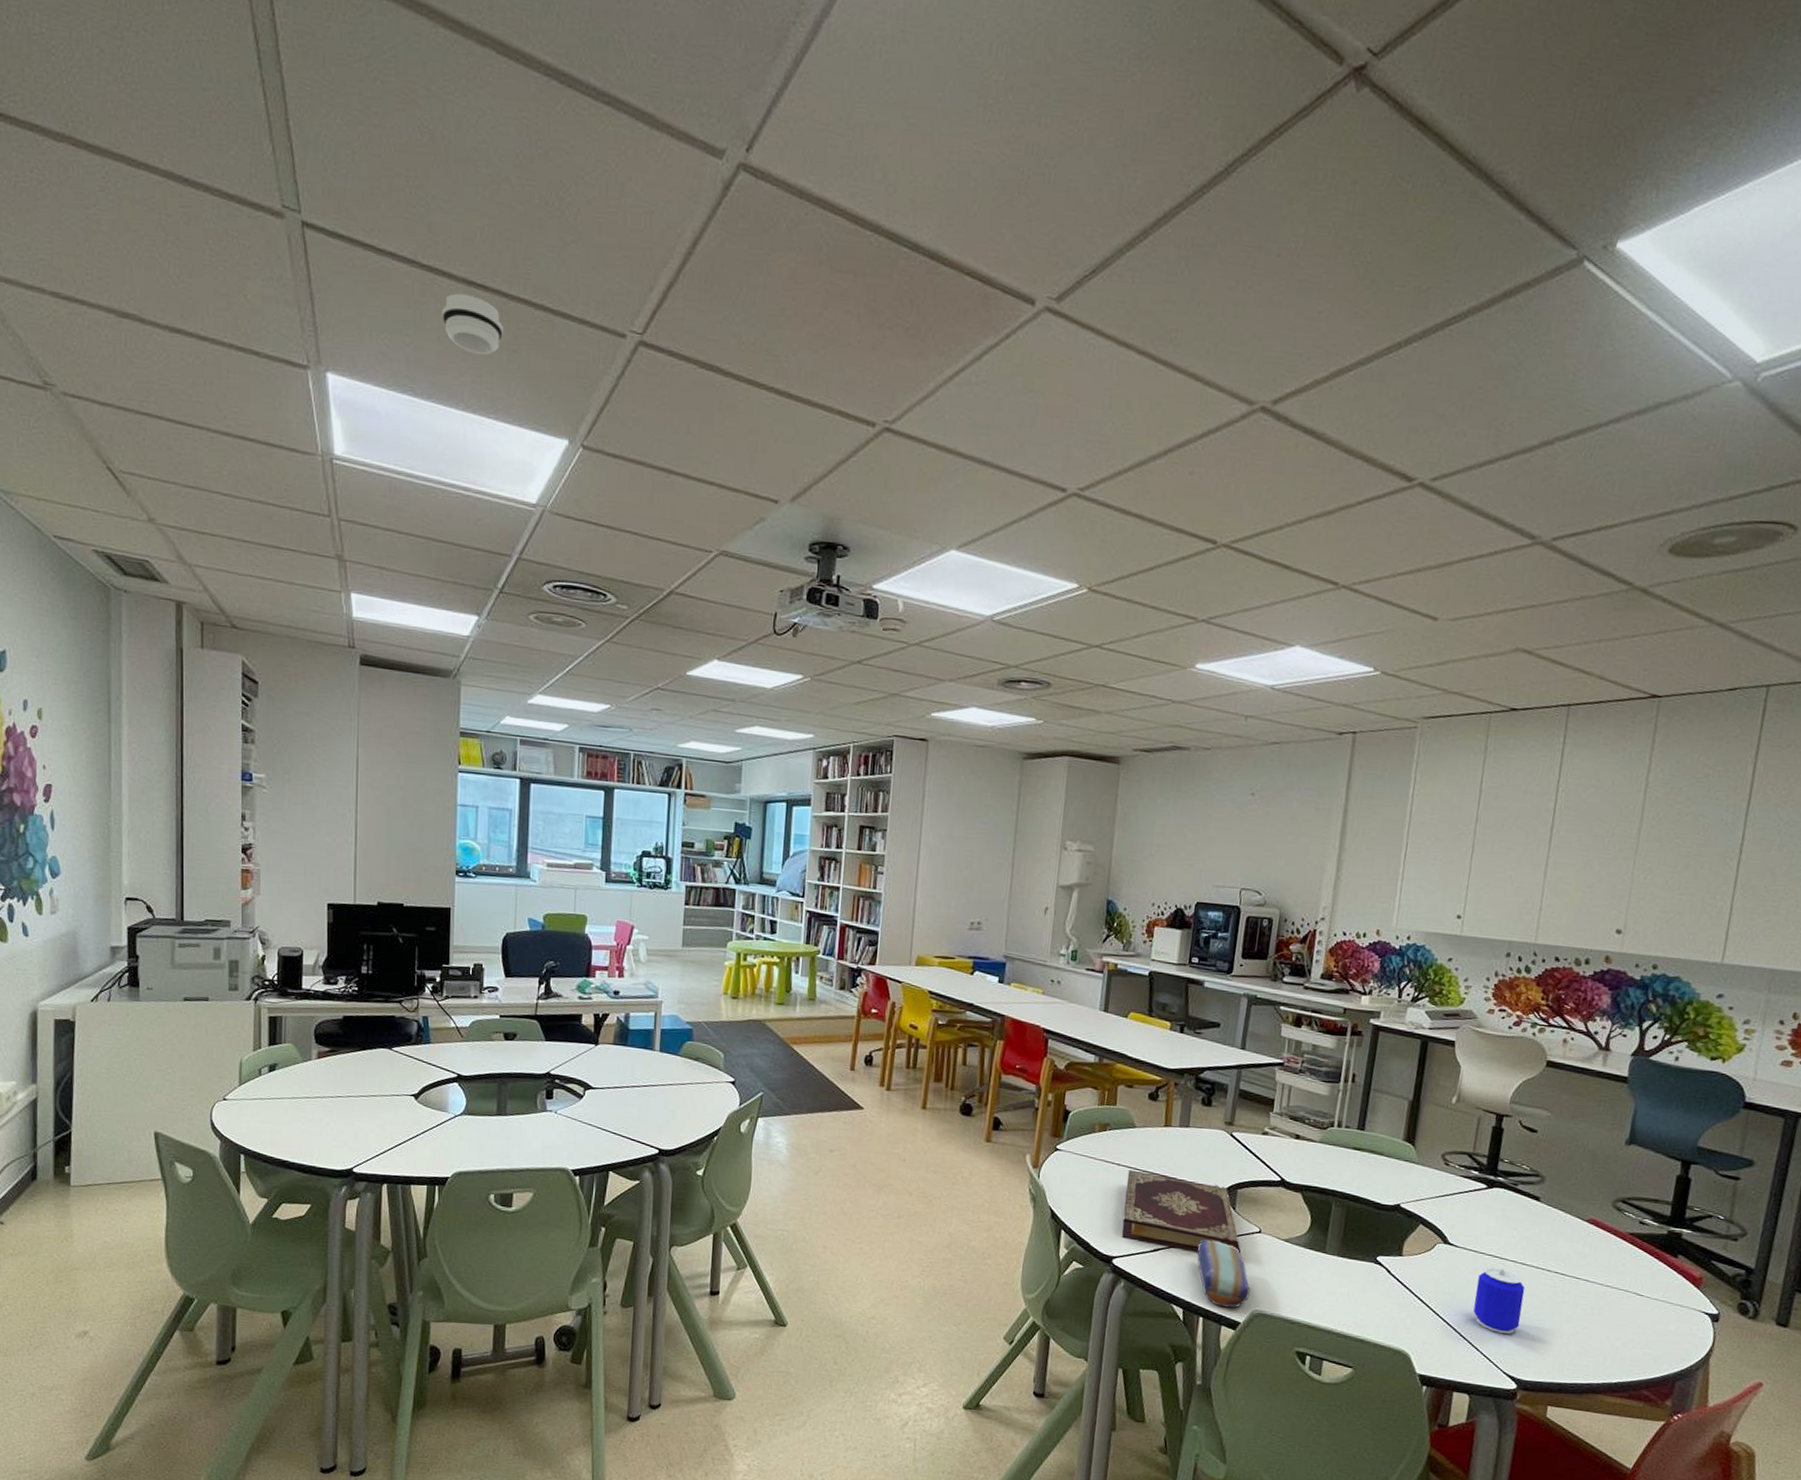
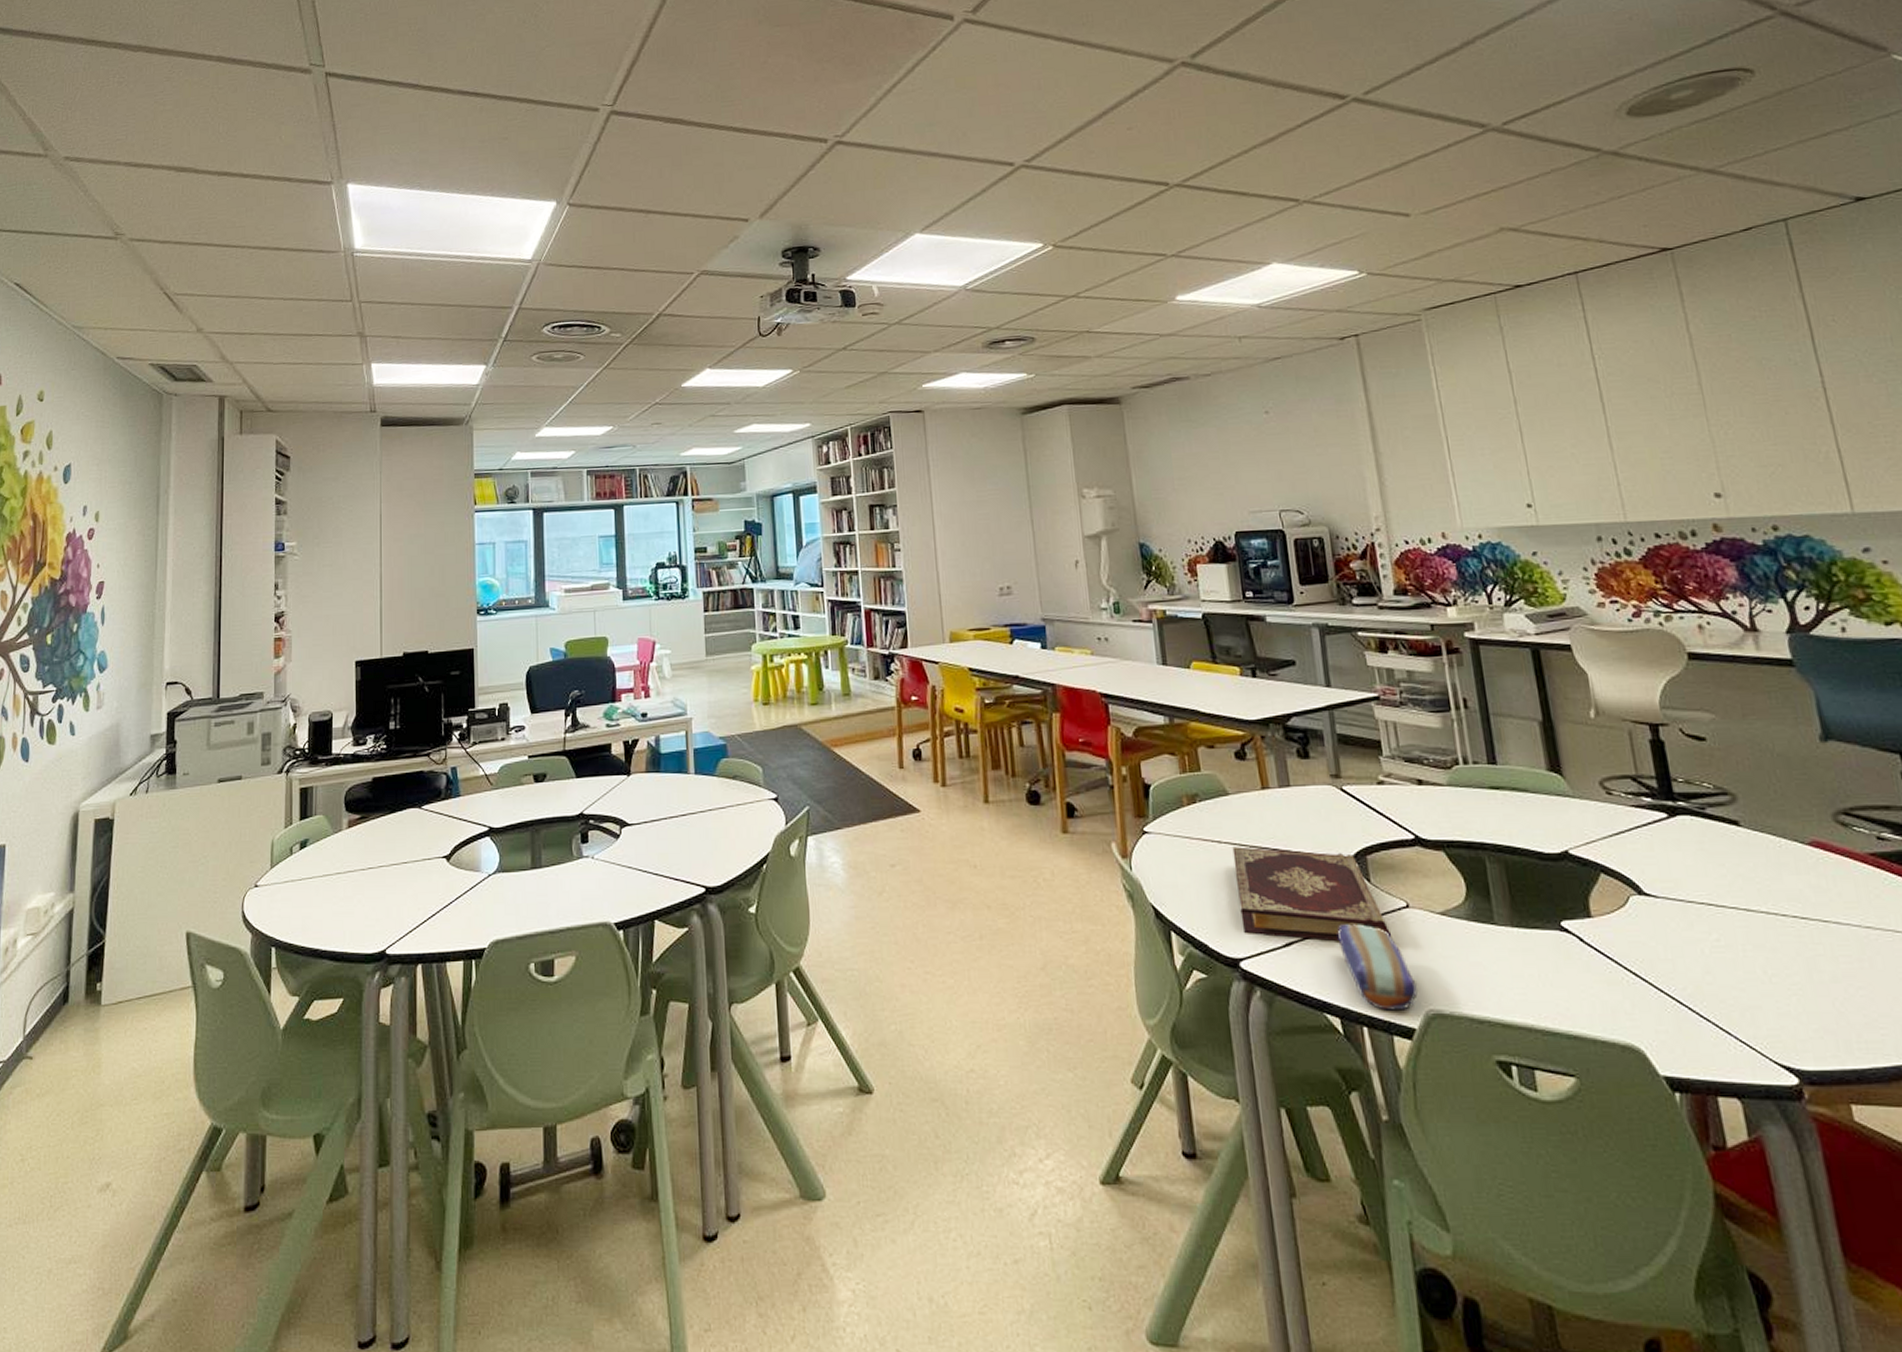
smoke detector: present [442,293,503,355] -> none [442,101,494,147]
beer can: present [1473,1267,1525,1334] -> none [1696,919,1773,1007]

